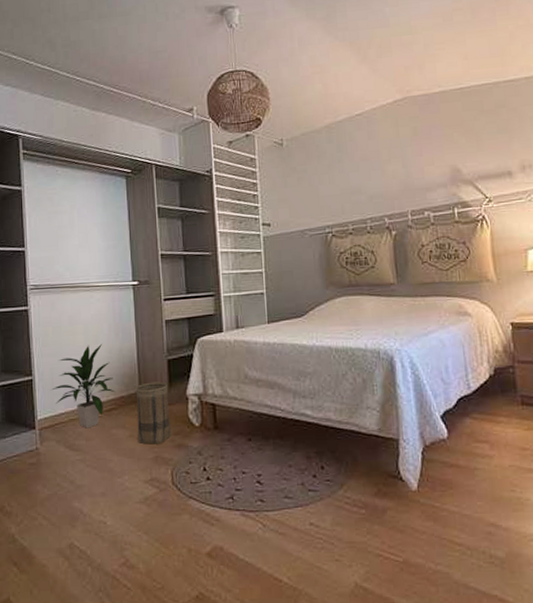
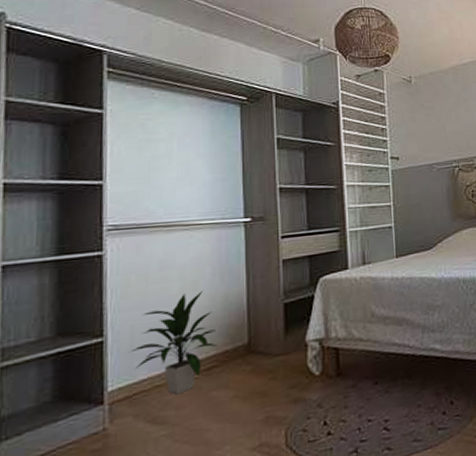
basket: present [135,381,171,445] -> none [243,329,286,405]

